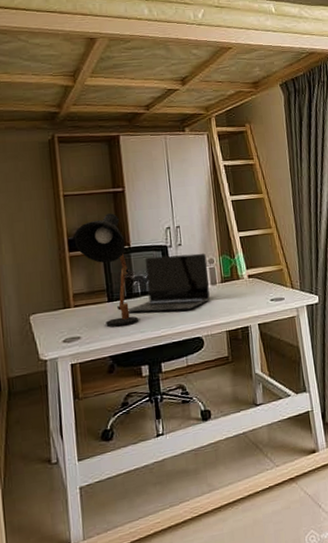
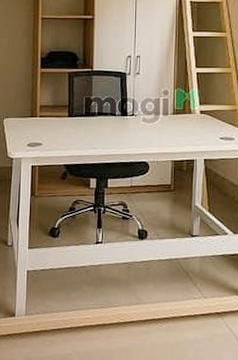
desk lamp: present [74,213,138,327] -> none [46,38,92,140]
laptop: present [128,253,210,312] -> none [84,82,162,135]

